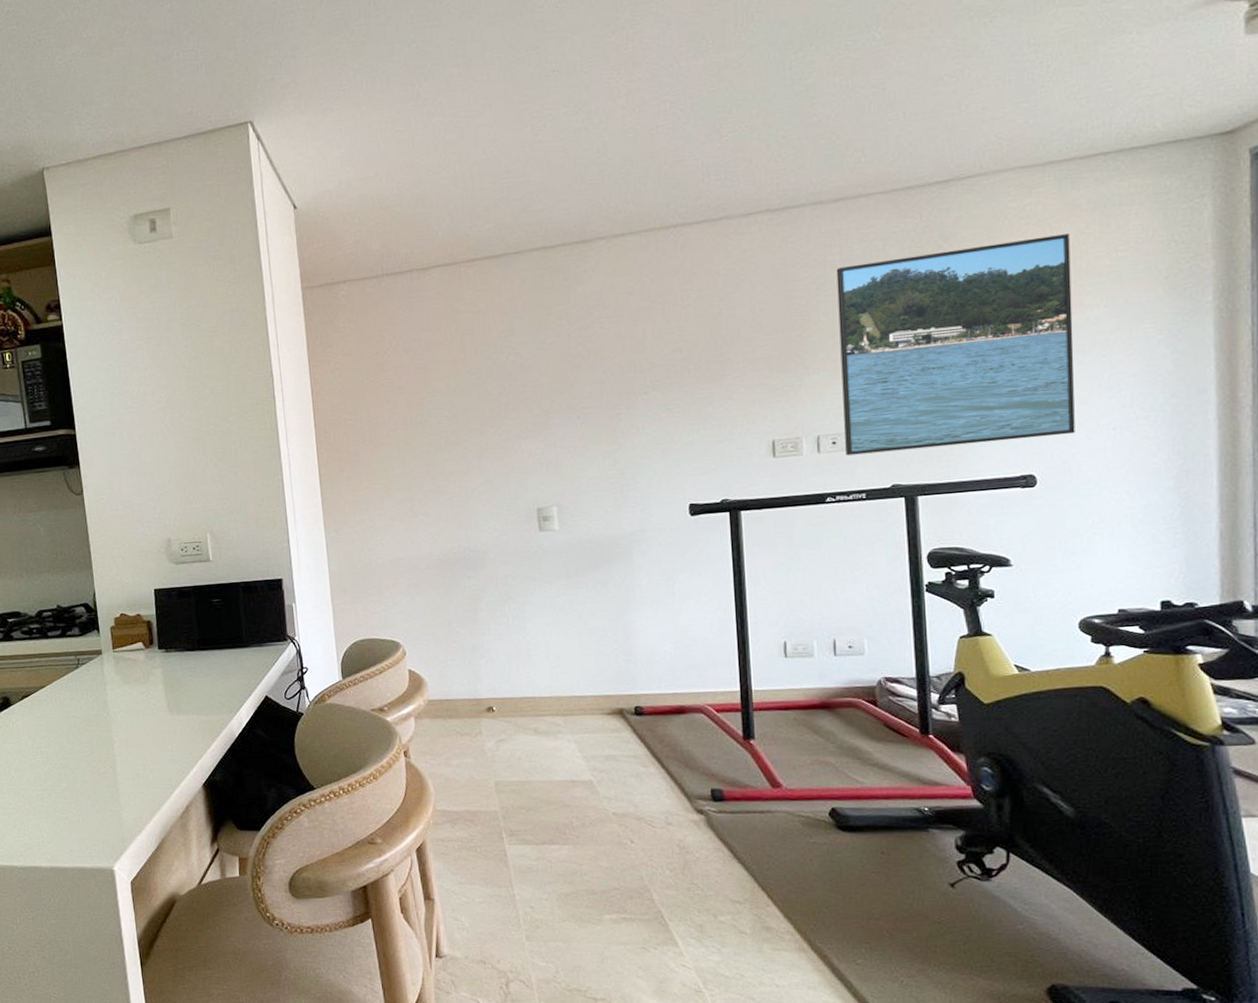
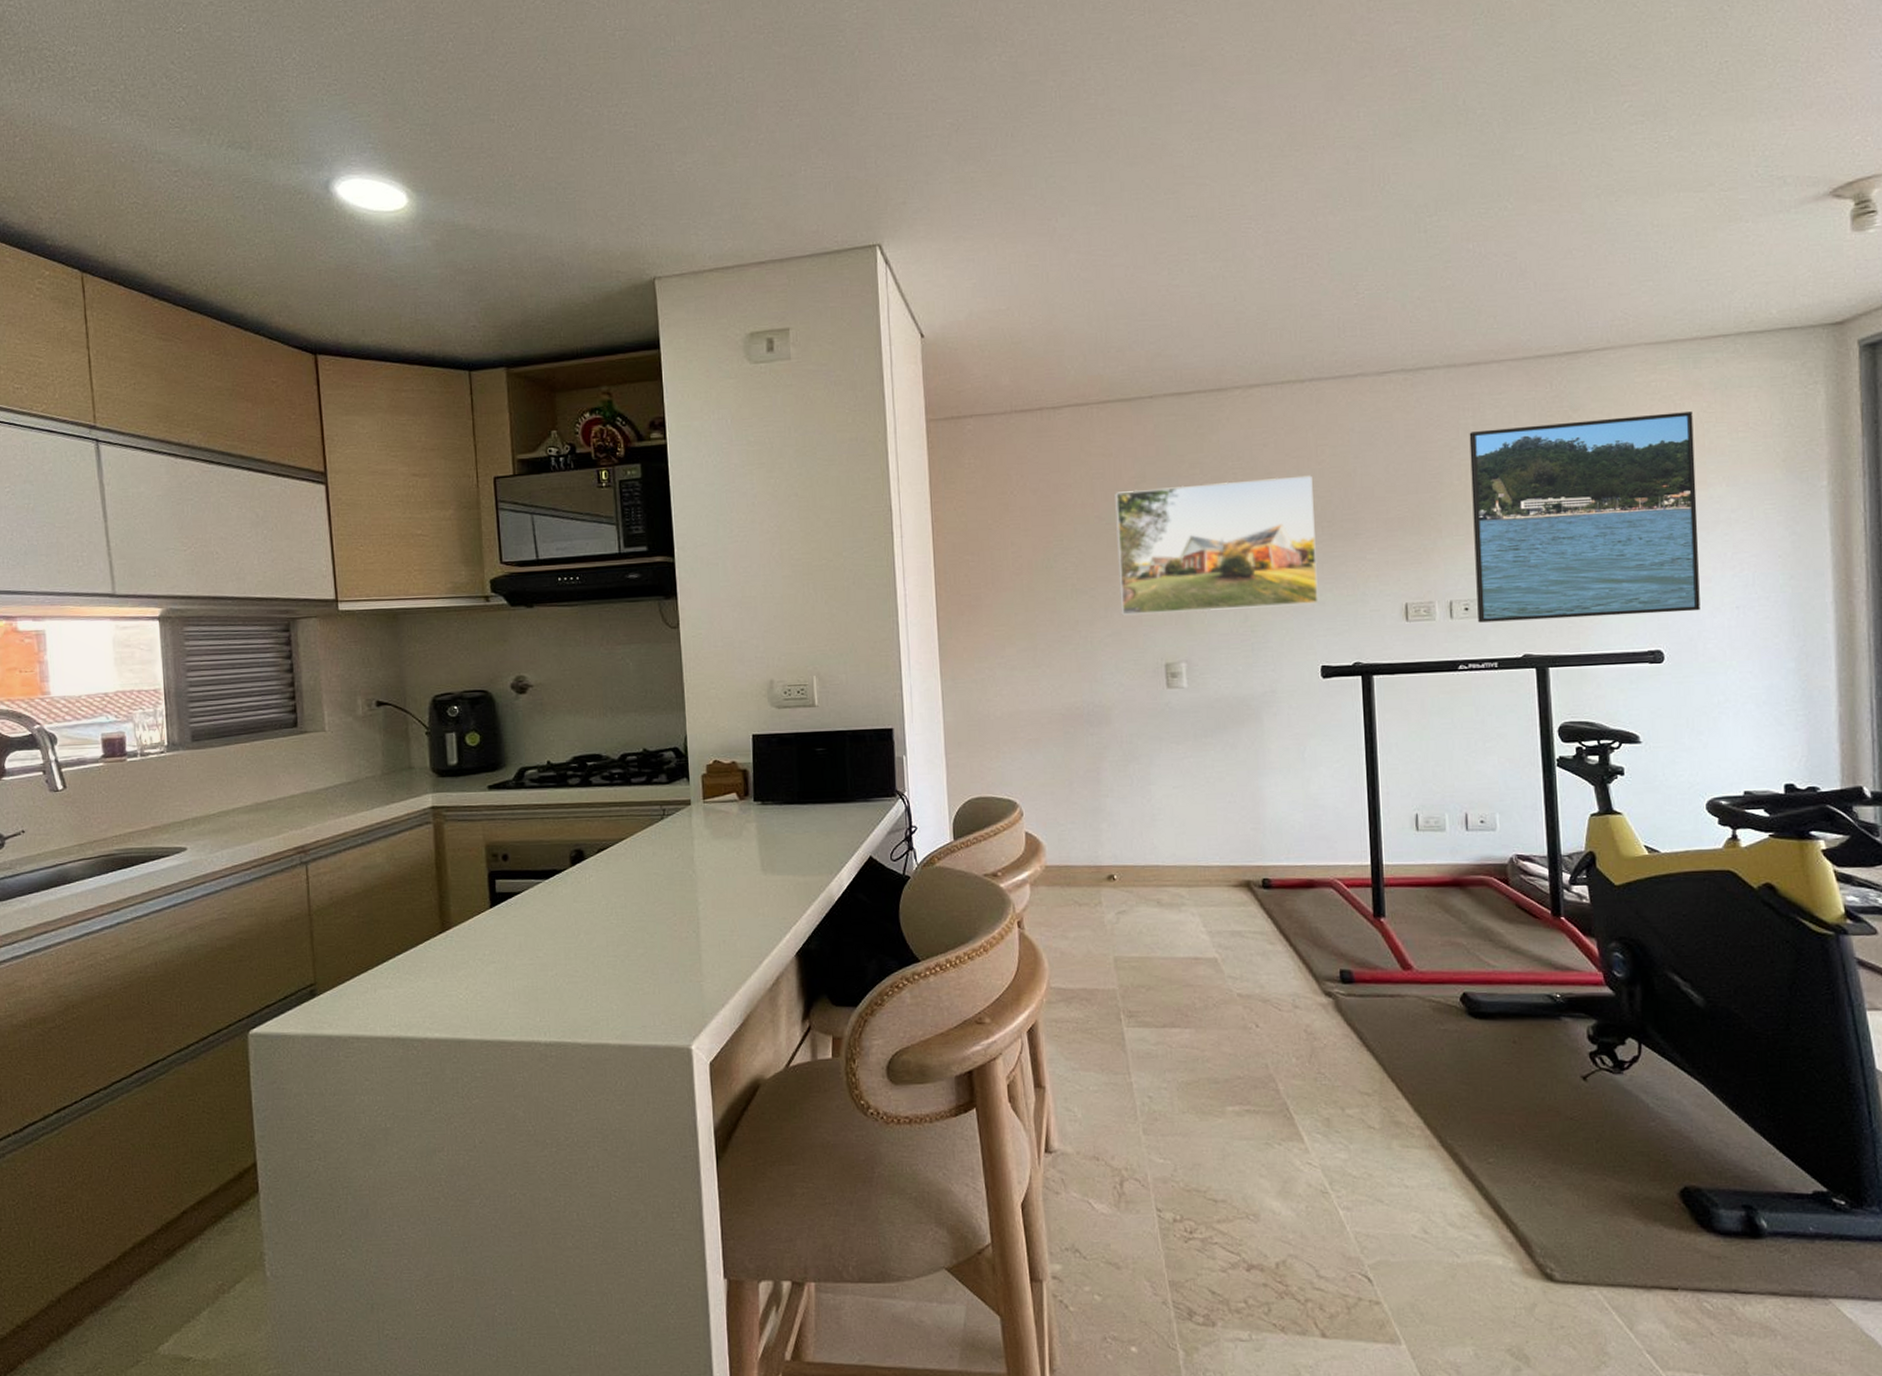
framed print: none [484,320,686,465] -> present [1115,475,1318,616]

